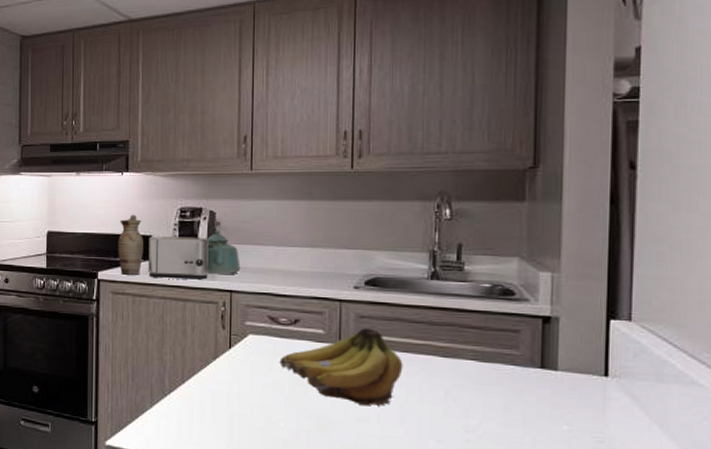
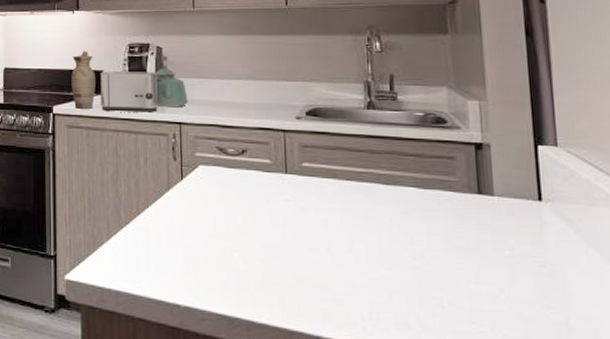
fruit: present [279,328,403,406] -> none [230,157,348,234]

